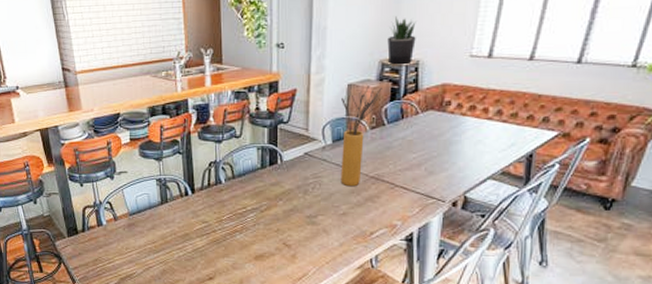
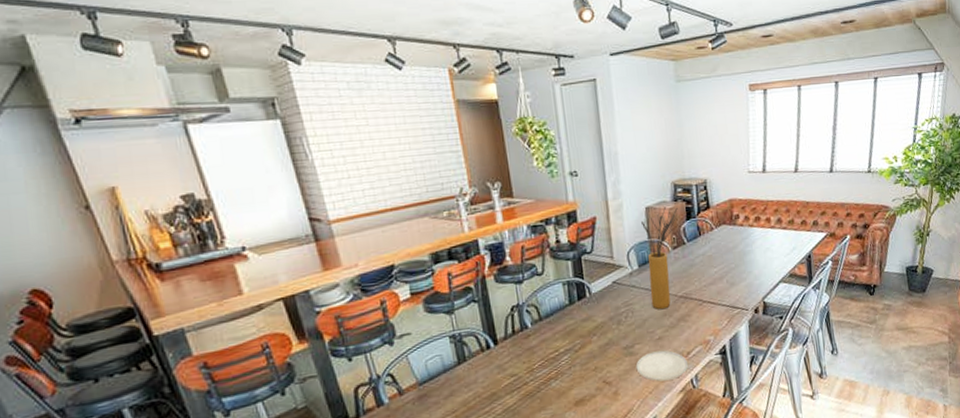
plate: none [316,225,370,255] -> present [636,350,689,382]
planter: present [387,17,416,65] -> none [676,140,701,186]

